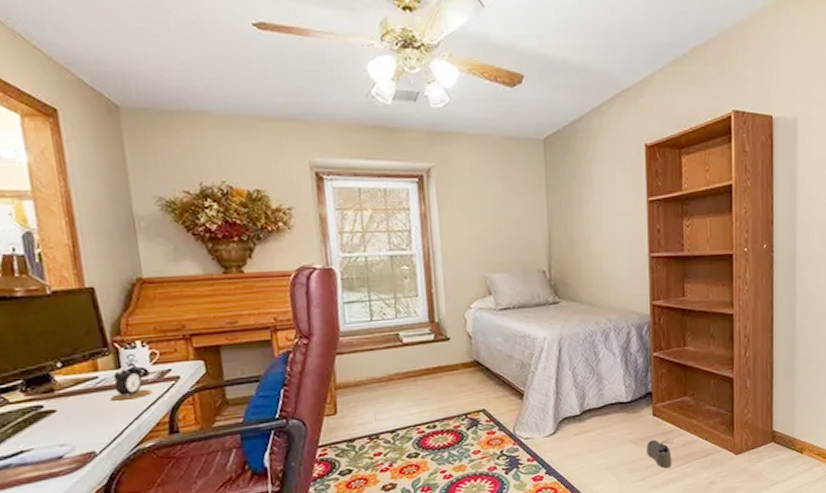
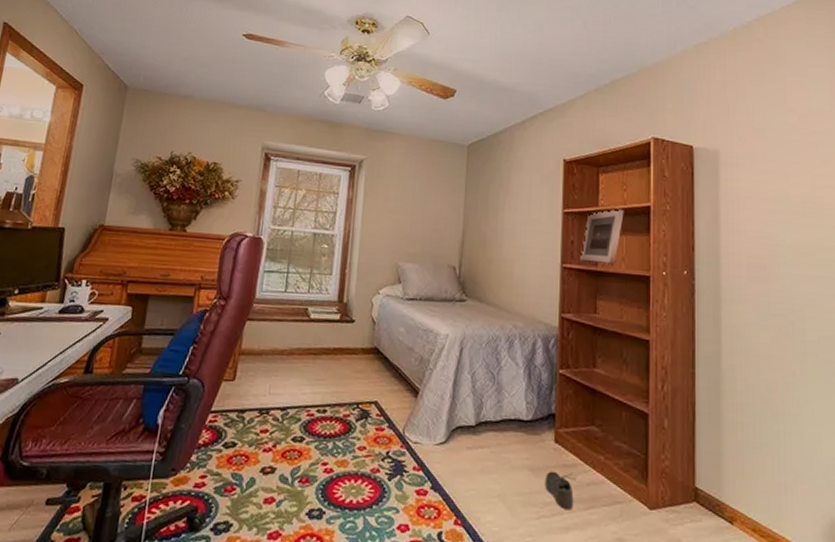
alarm clock: present [111,364,152,401] -> none [47,300,82,334]
picture frame: none [666,190,707,248] -> present [579,208,624,264]

